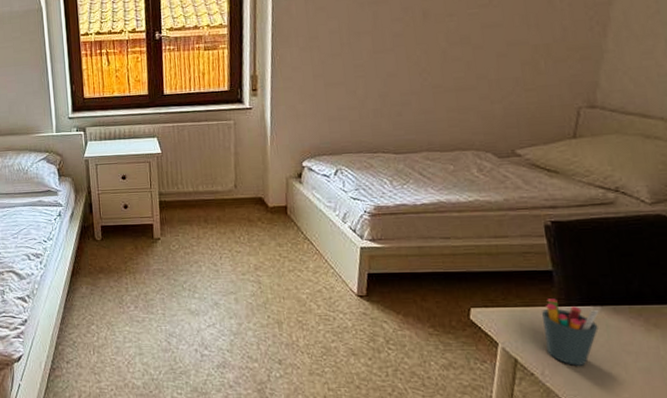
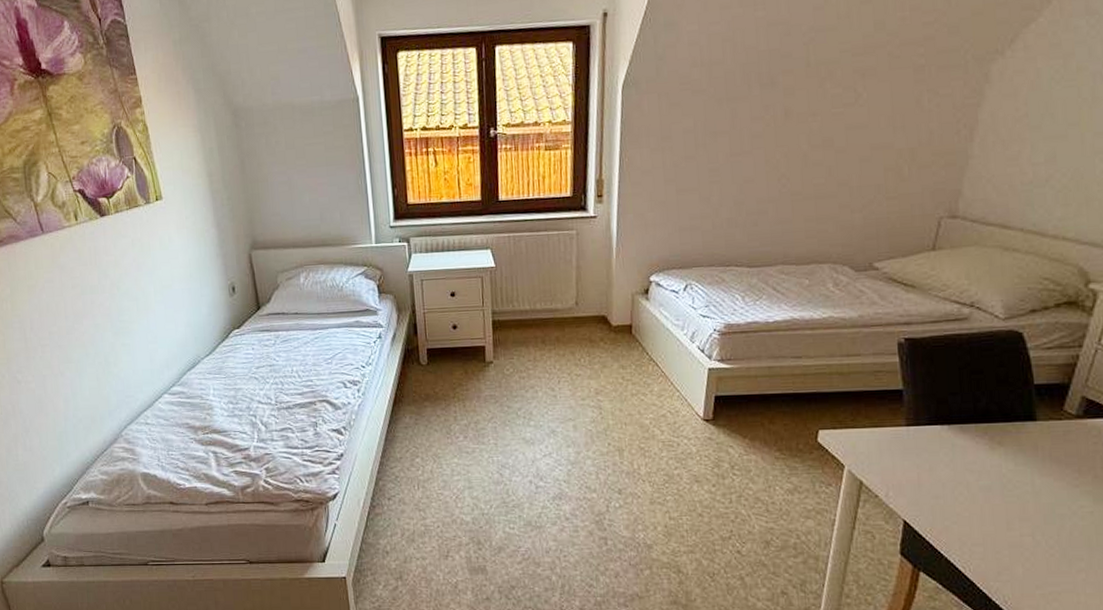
pen holder: present [542,298,599,366] -> none [890,418,946,486]

